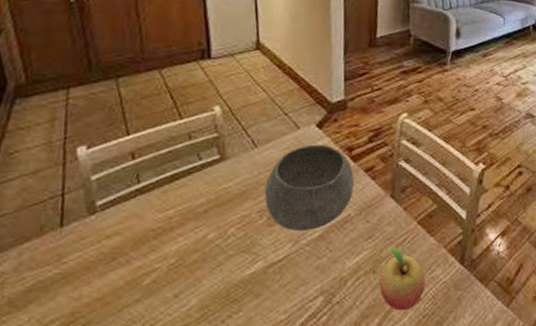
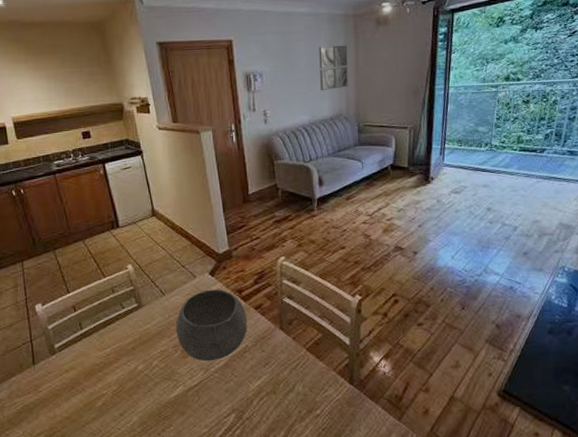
fruit: present [379,246,425,311] -> none [280,371,320,425]

